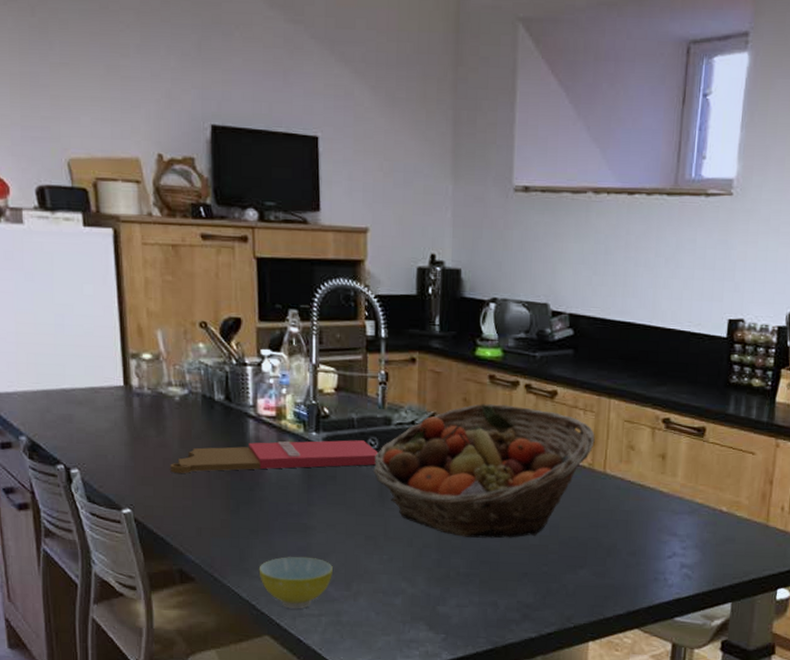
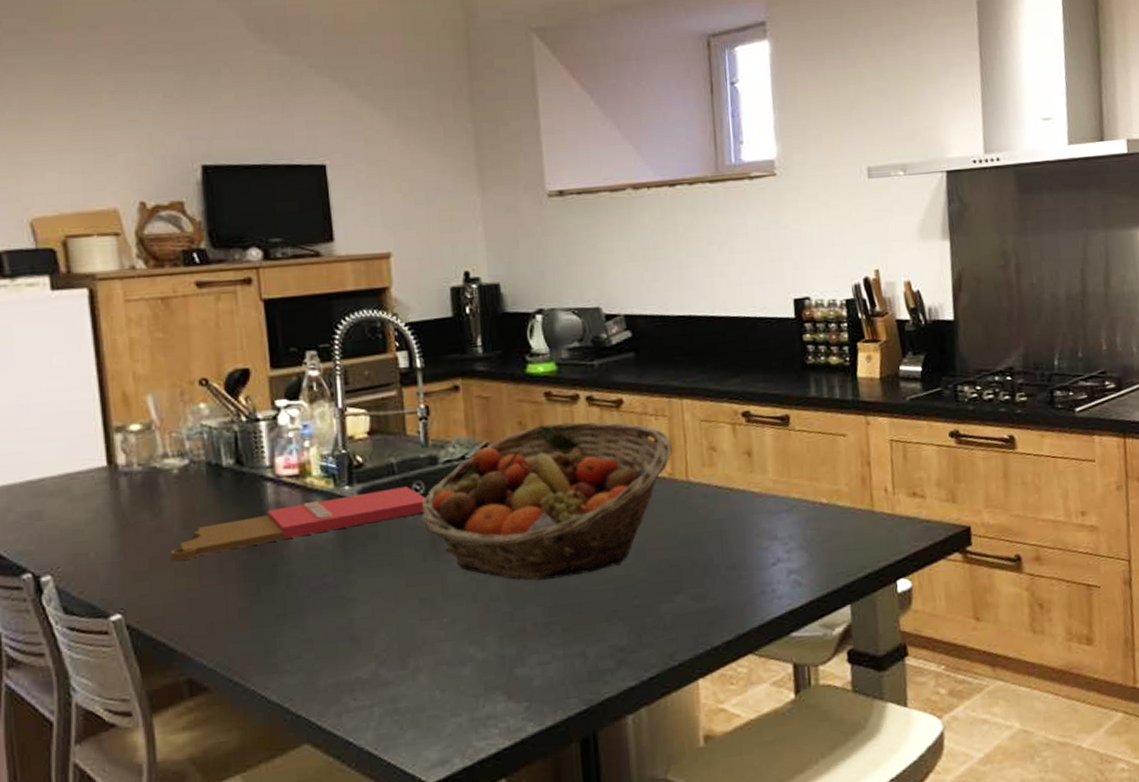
bowl: present [258,556,333,609] -> none [290,635,383,705]

